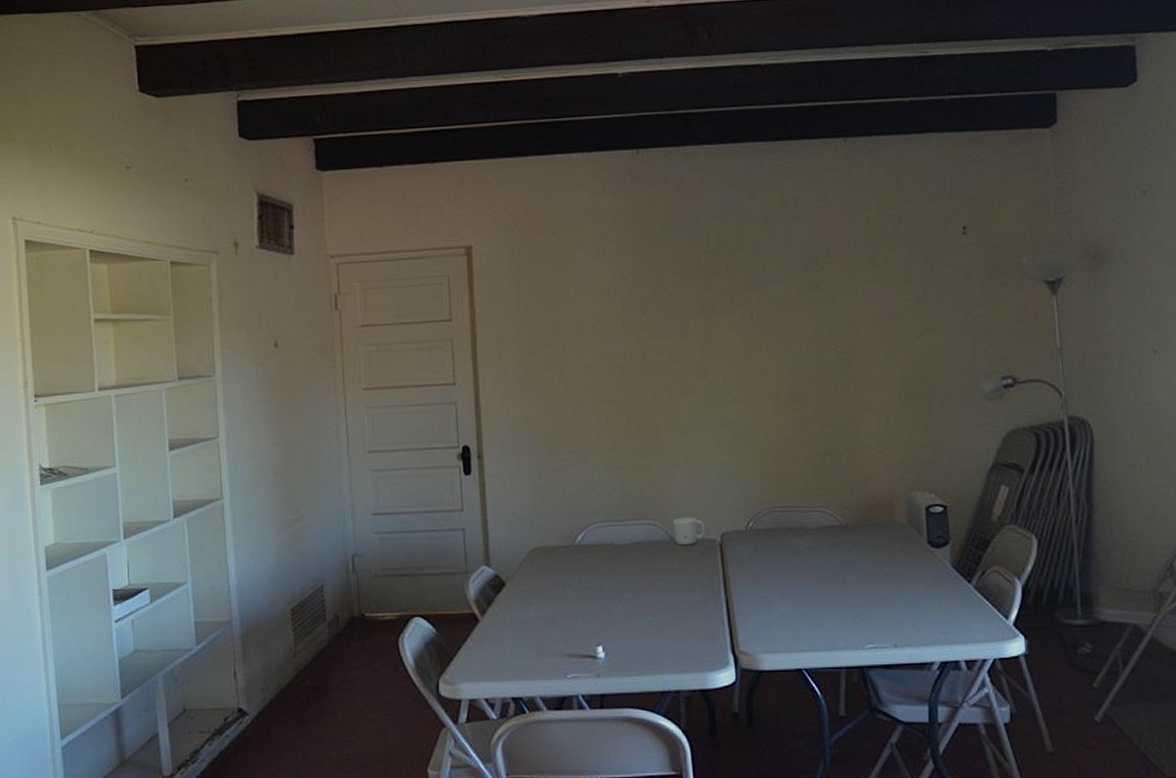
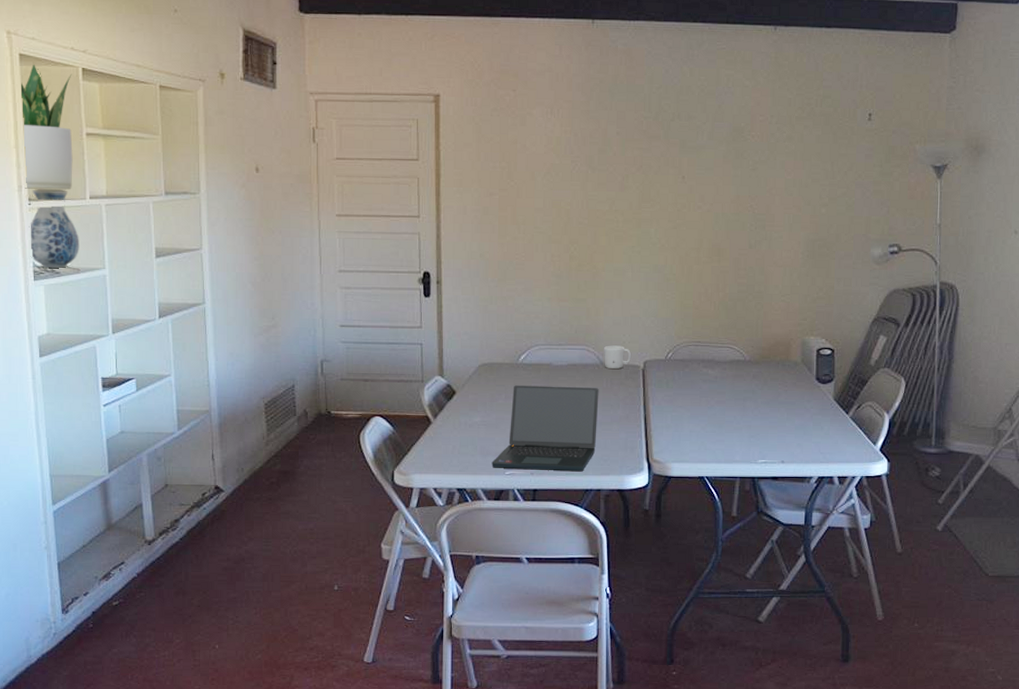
planter: none [27,250,81,385] -> present [21,64,73,190]
vase: none [35,383,88,471] -> present [29,189,79,269]
laptop: none [550,569,671,671] -> present [491,385,599,472]

